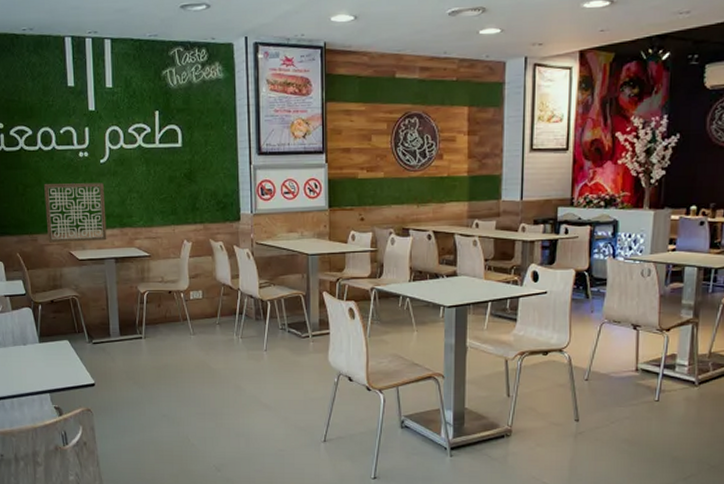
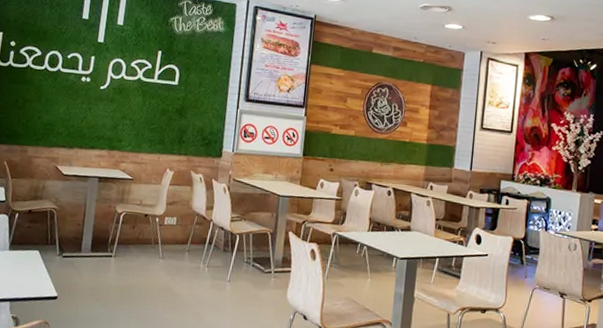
wall art: present [44,181,107,243] -> none [37,101,100,160]

